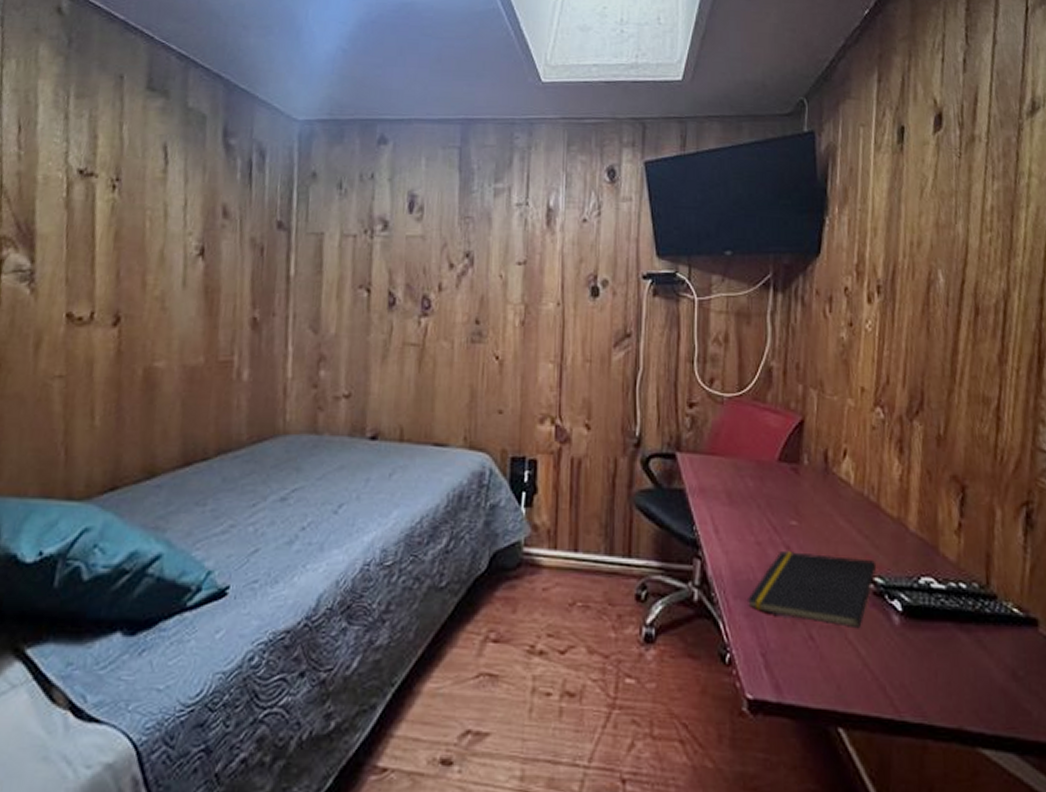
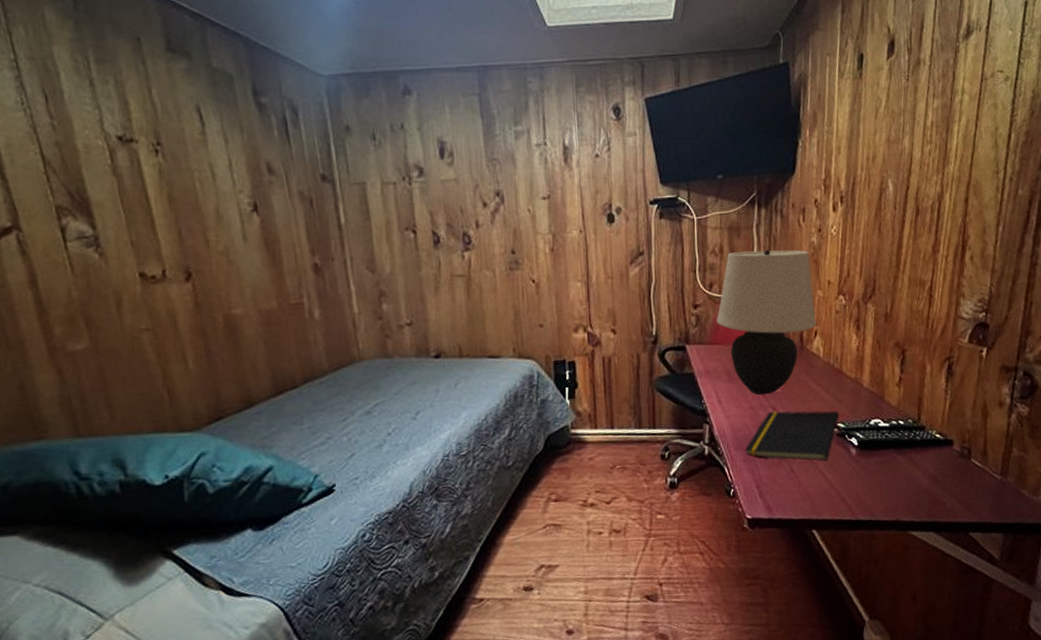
table lamp: none [716,343,846,528] -> present [716,249,816,395]

